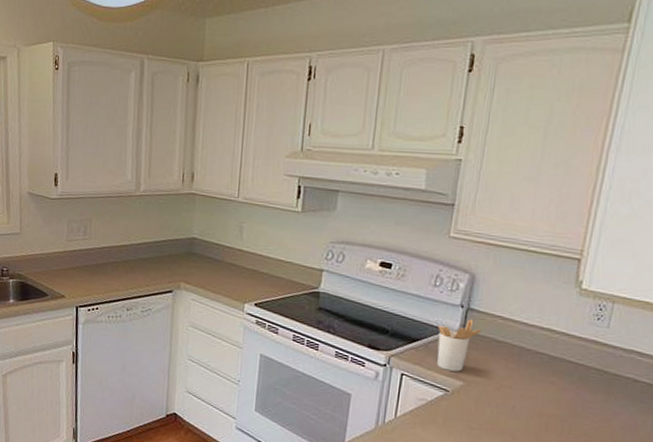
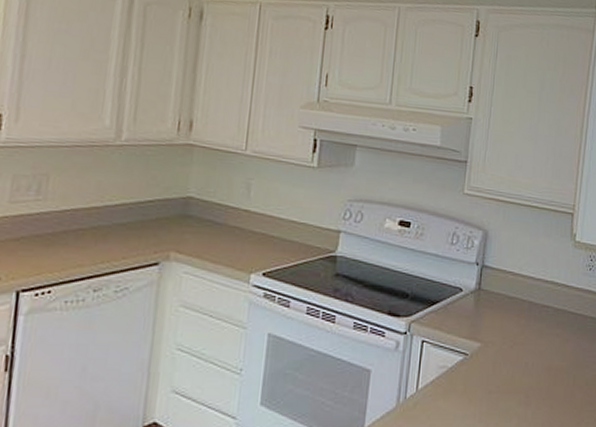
utensil holder: present [436,319,482,372] -> none [455,276,496,333]

